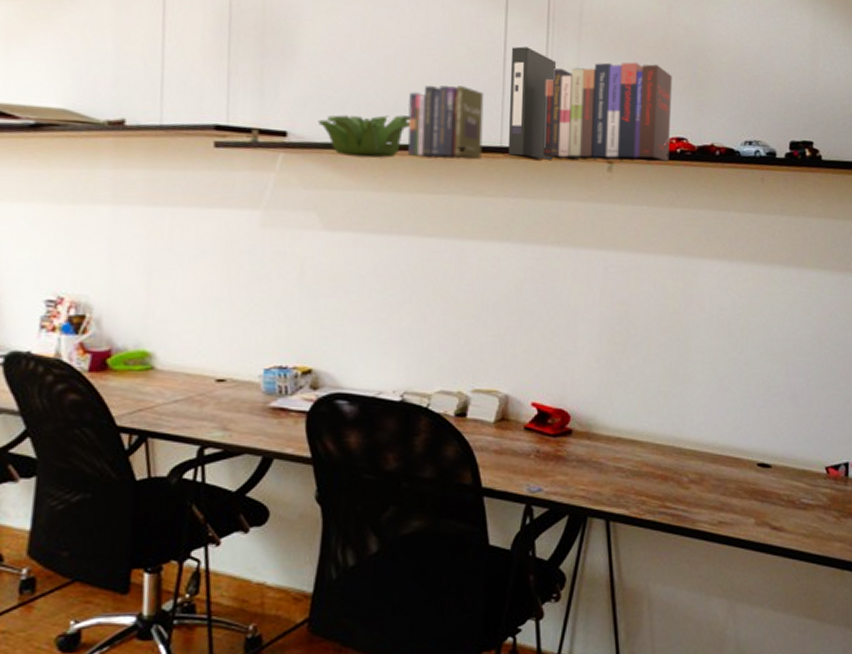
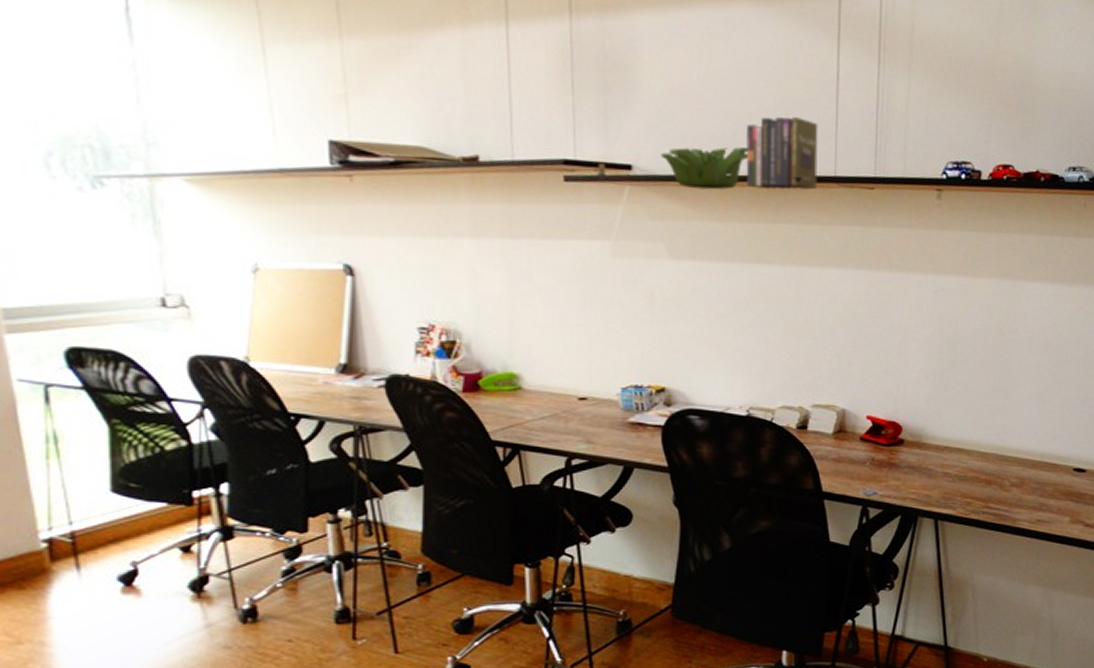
binder: present [507,46,557,161] -> none [841,76,888,190]
books: present [543,62,672,162] -> none [875,90,1000,190]

